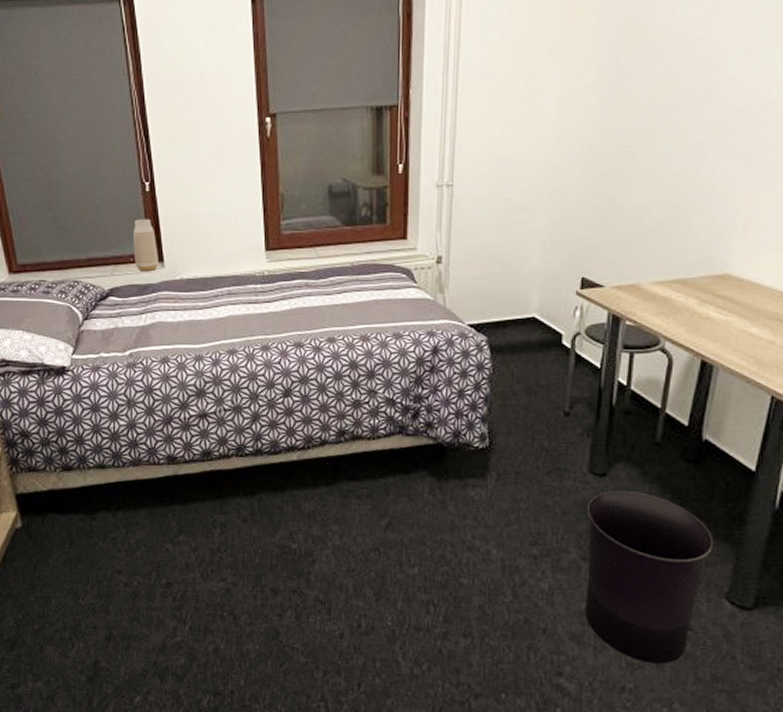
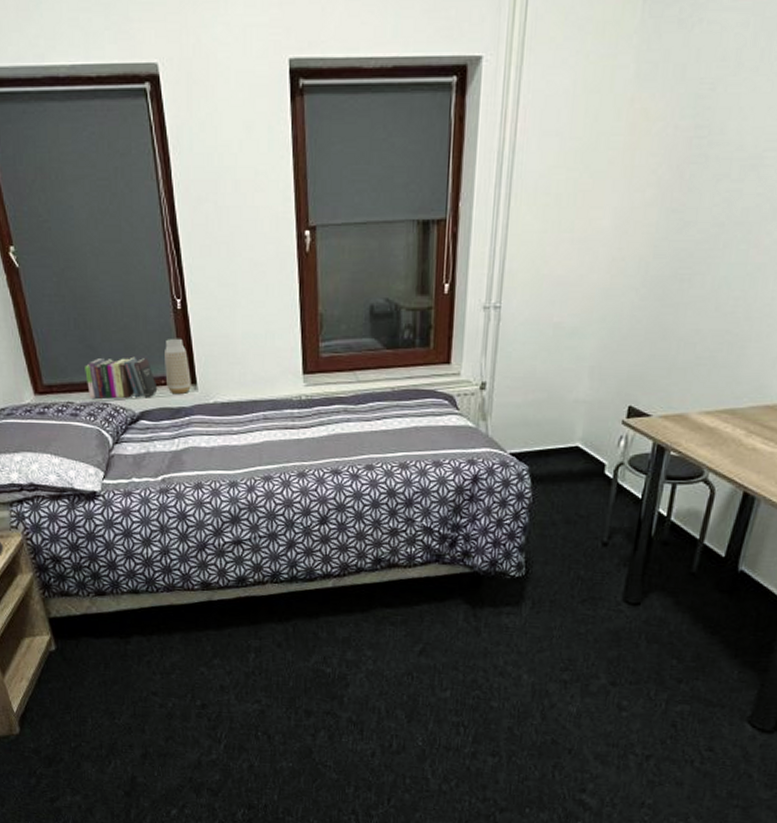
books: none [57,236,127,277] -> present [85,356,158,399]
waste bin: present [585,490,714,664] -> none [610,619,741,782]

